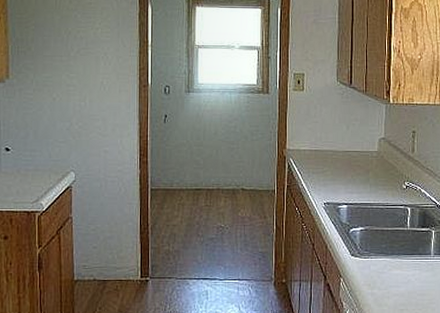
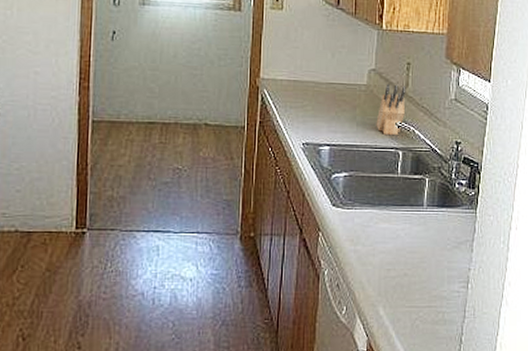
knife block: none [387,150,412,194] -> present [376,84,406,135]

